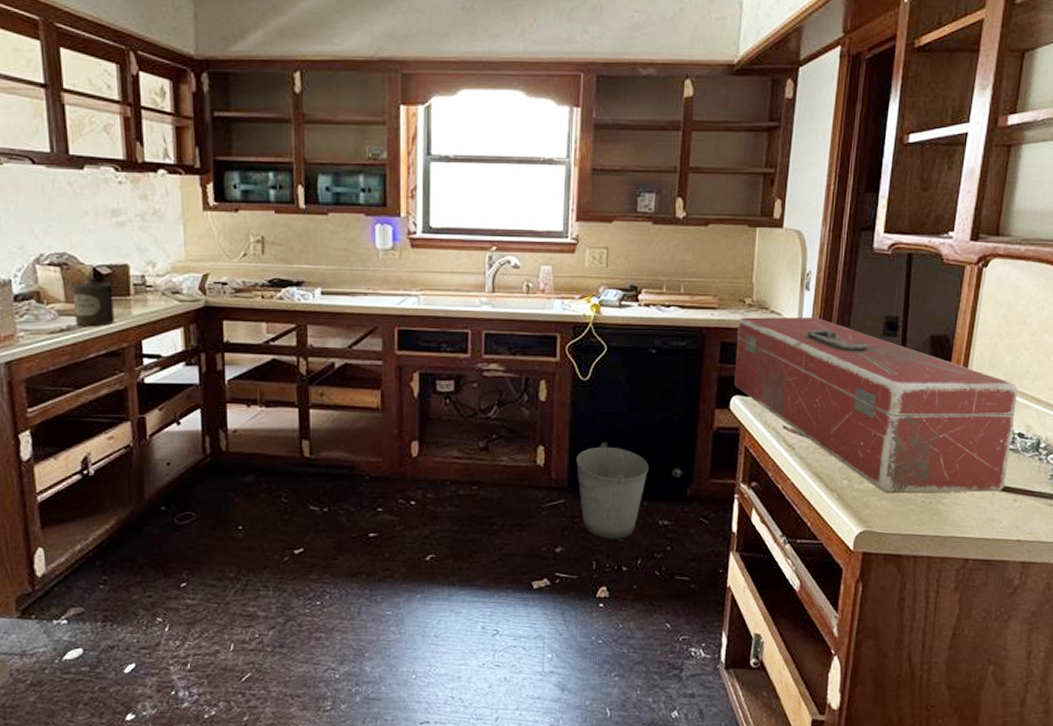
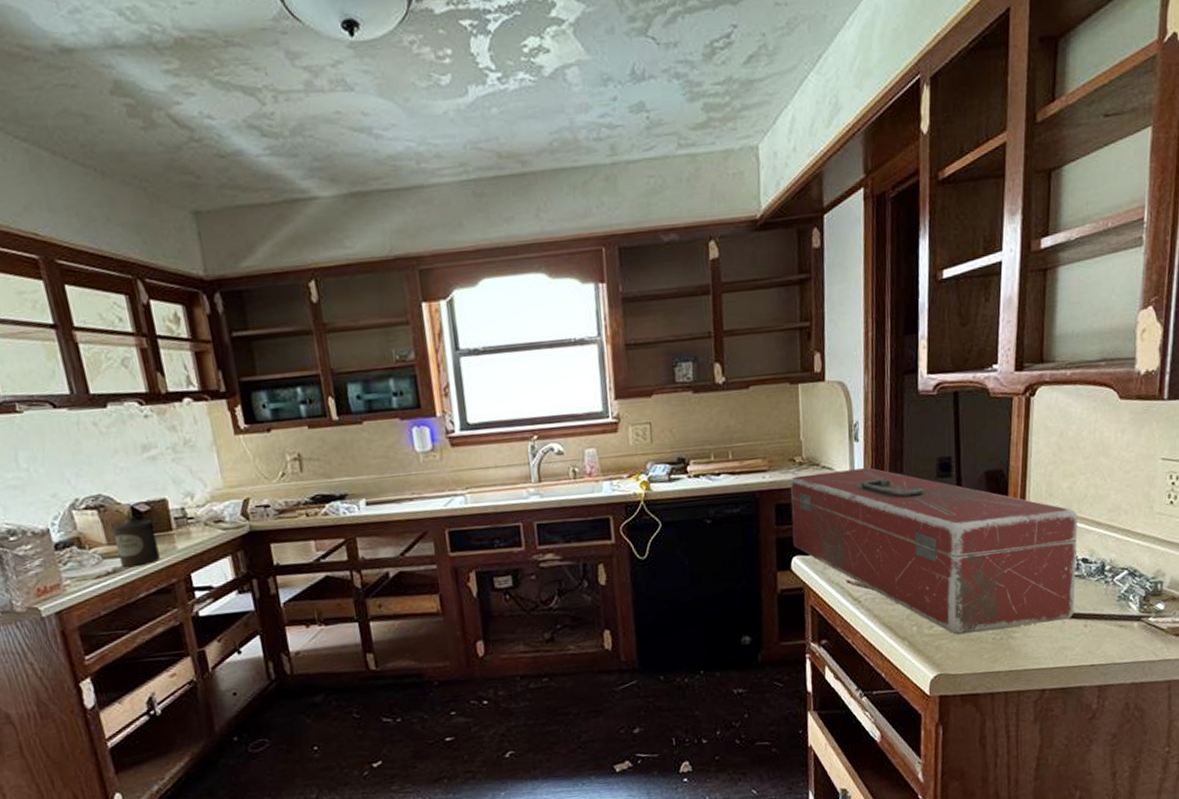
bucket: present [576,442,648,539] -> none [643,618,717,714]

